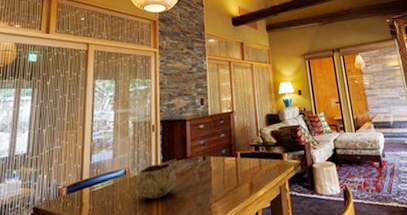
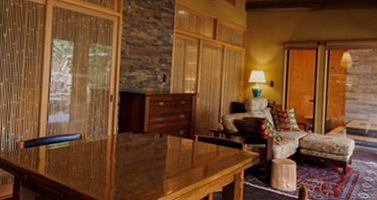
decorative bowl: present [137,163,177,199] -> none [92,134,132,166]

